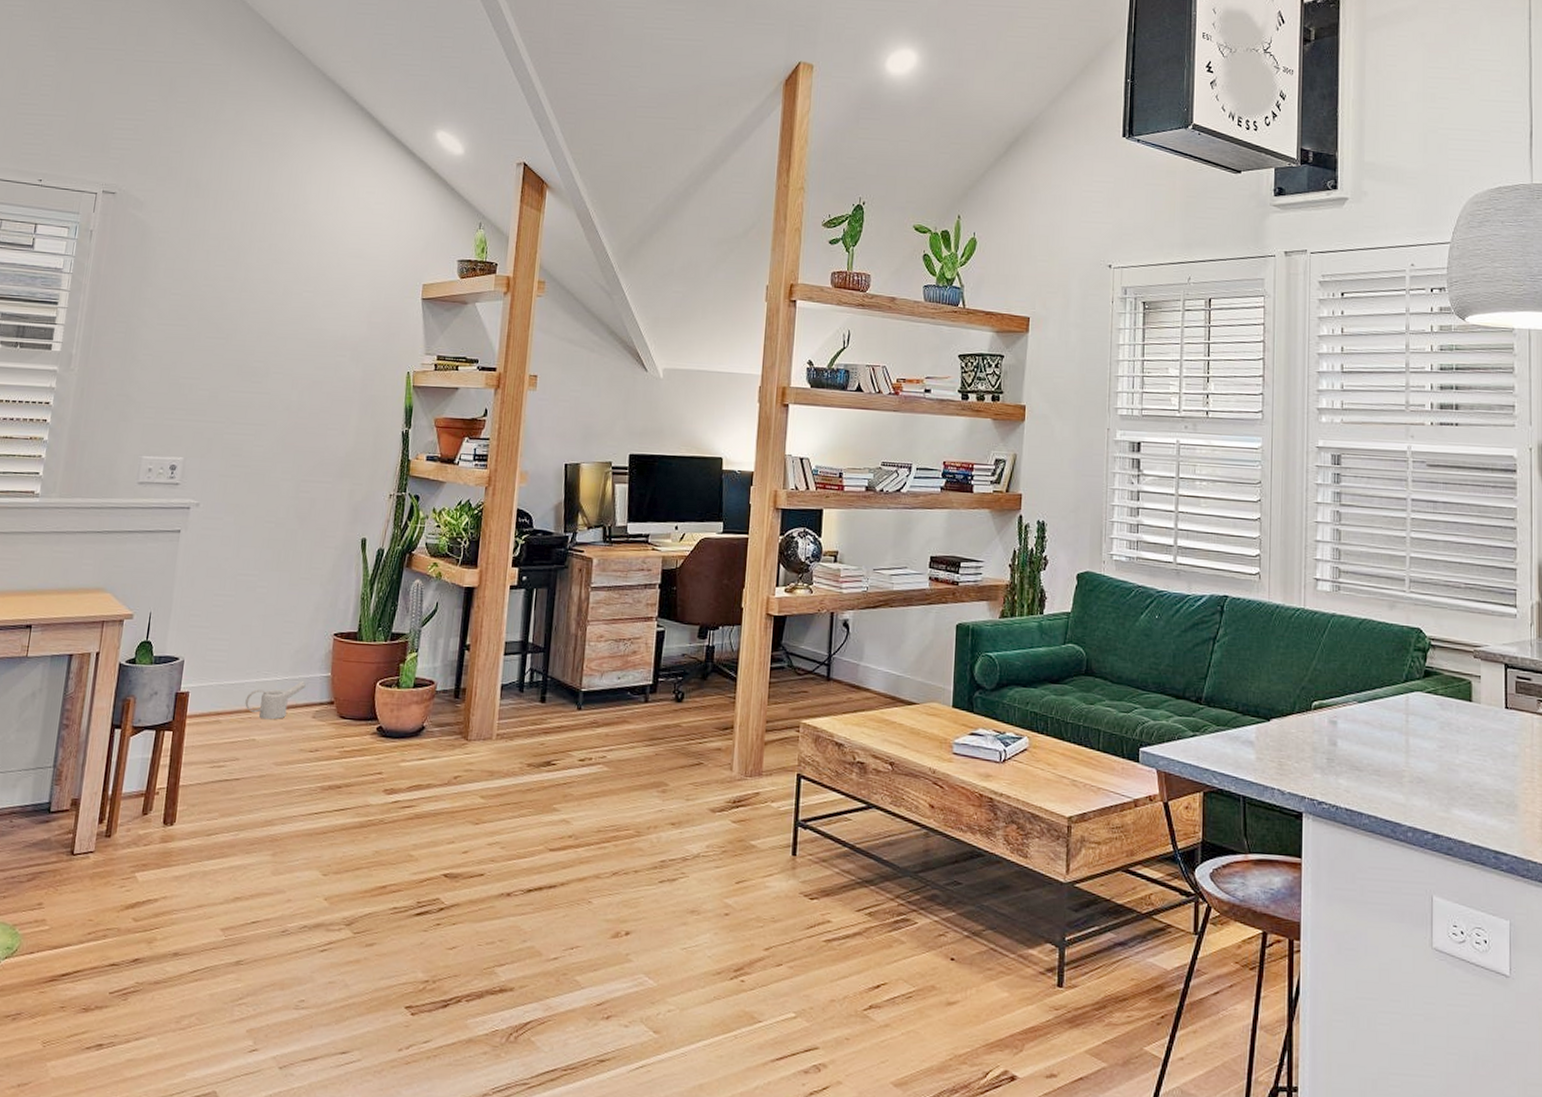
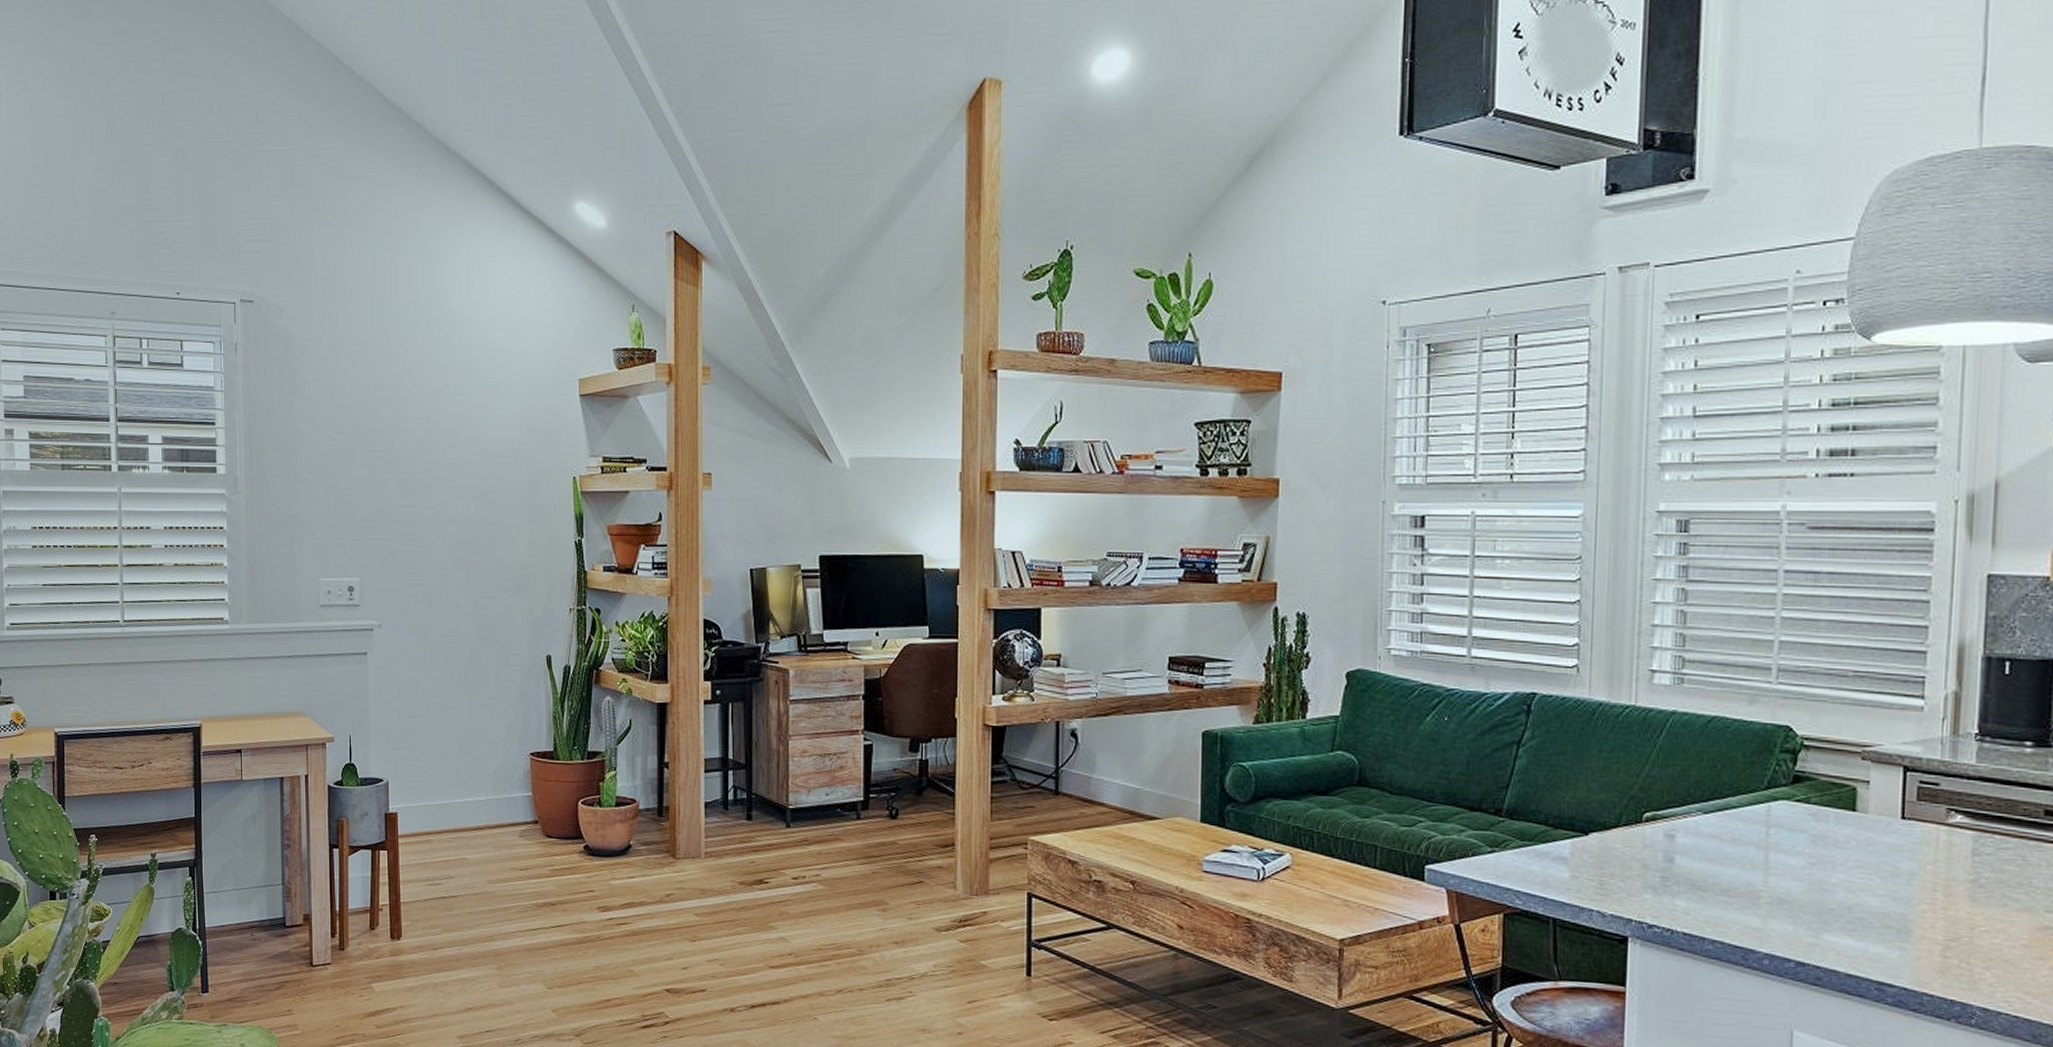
watering can: present [245,681,306,720] -> none [452,801,509,839]

